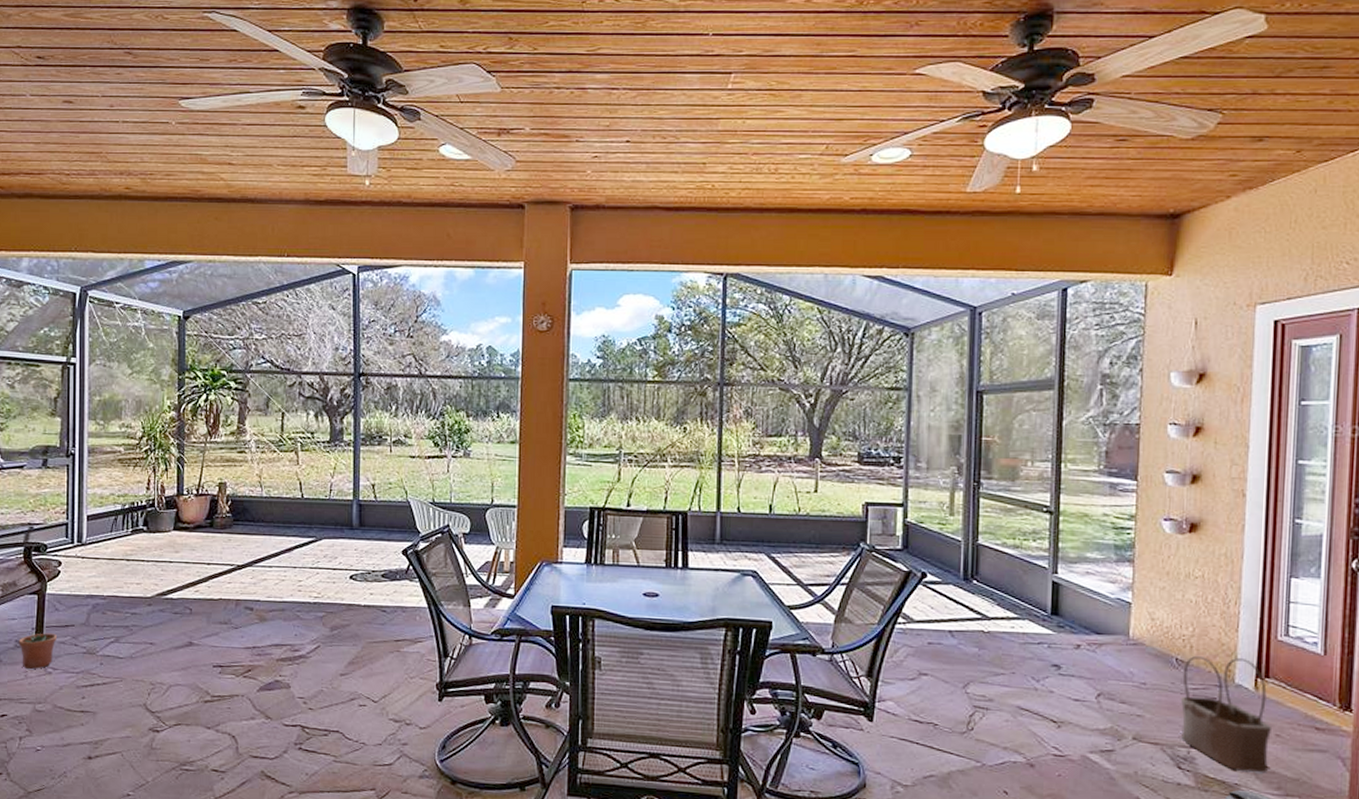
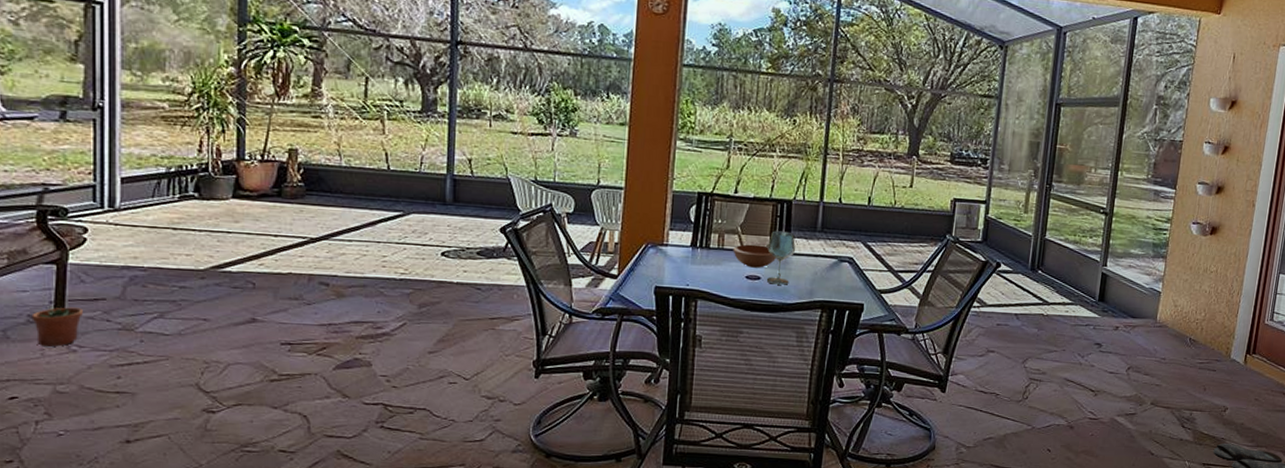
bowl: none [628,559,674,585] -> present [733,244,776,268]
wine glass: none [664,544,695,602] -> present [766,230,796,285]
basket: present [1180,655,1273,772] -> none [1187,335,1253,429]

